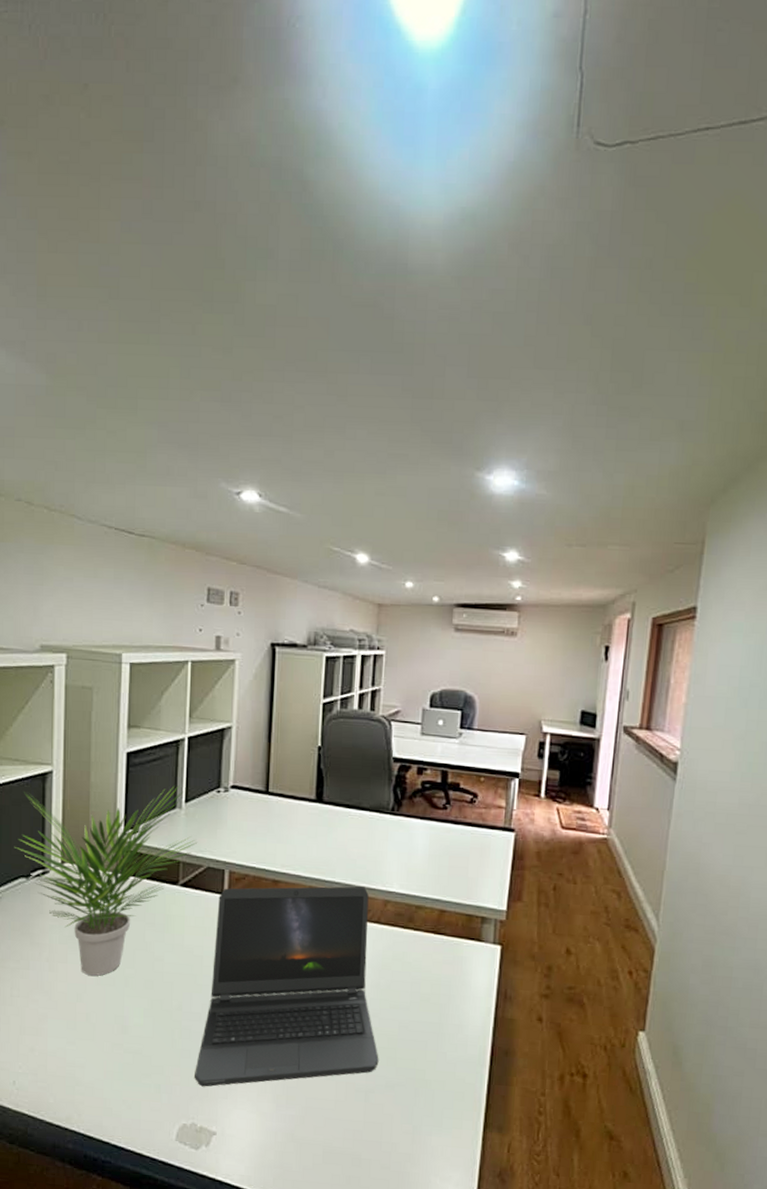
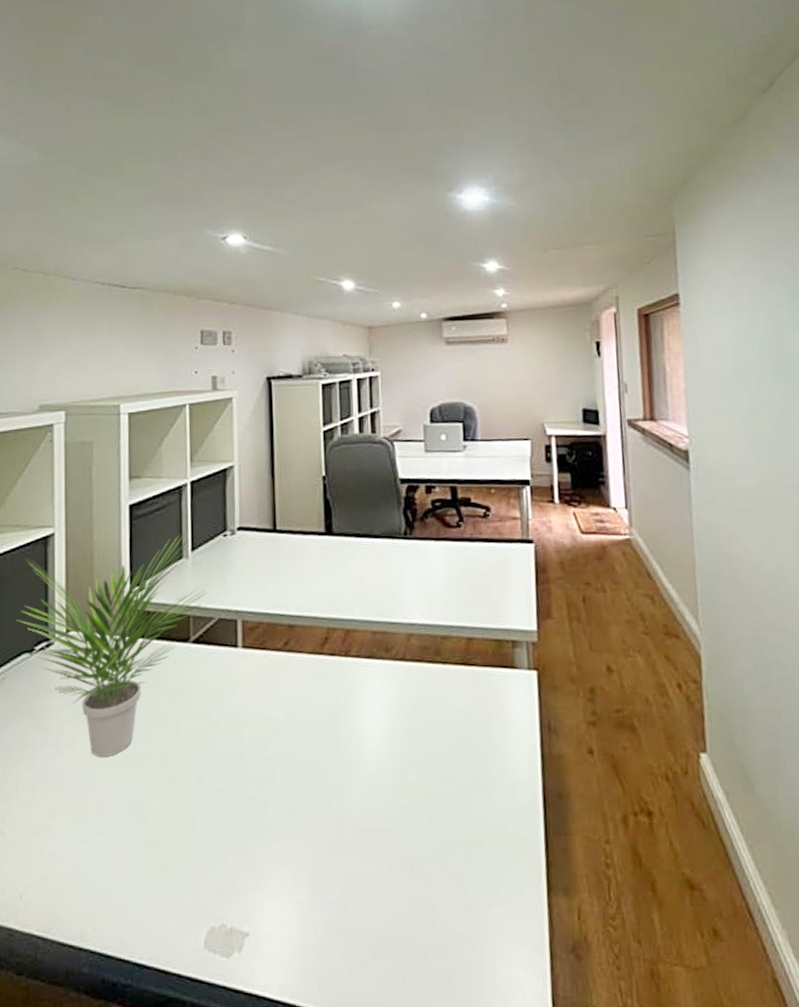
laptop computer: present [195,886,379,1087] -> none [220,621,422,877]

